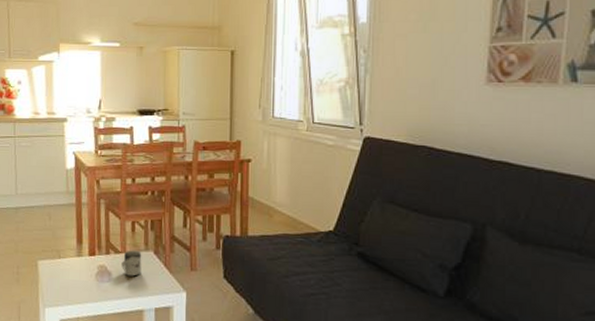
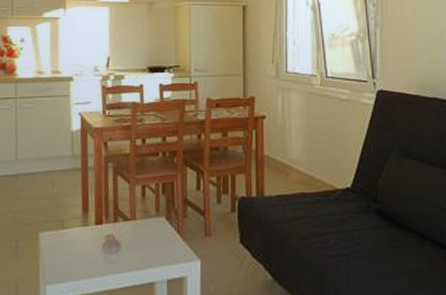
cup: present [121,250,142,277] -> none [131,216,153,246]

